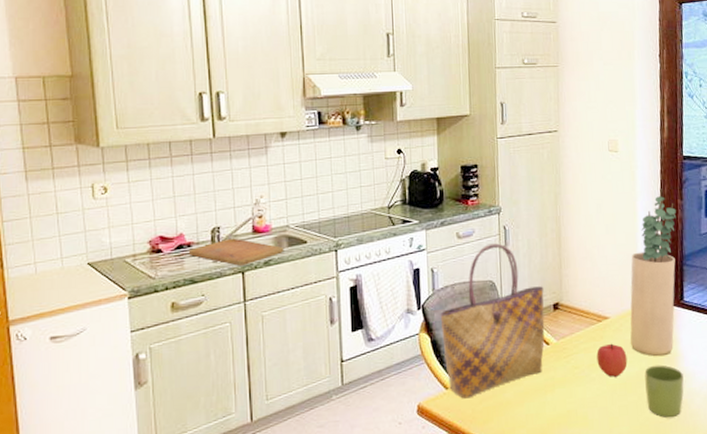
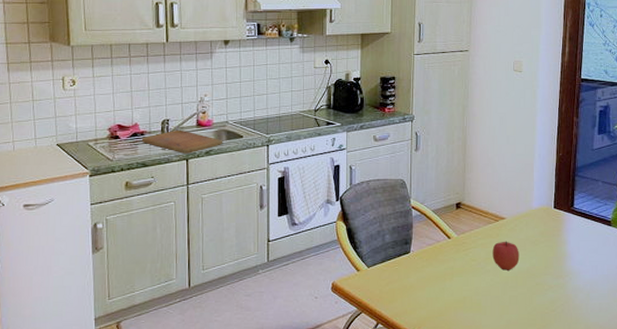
tote bag: present [440,243,545,399] -> none [355,147,448,280]
vase: present [630,189,677,357] -> none [523,107,572,255]
mug: present [644,364,684,418] -> none [534,262,569,309]

